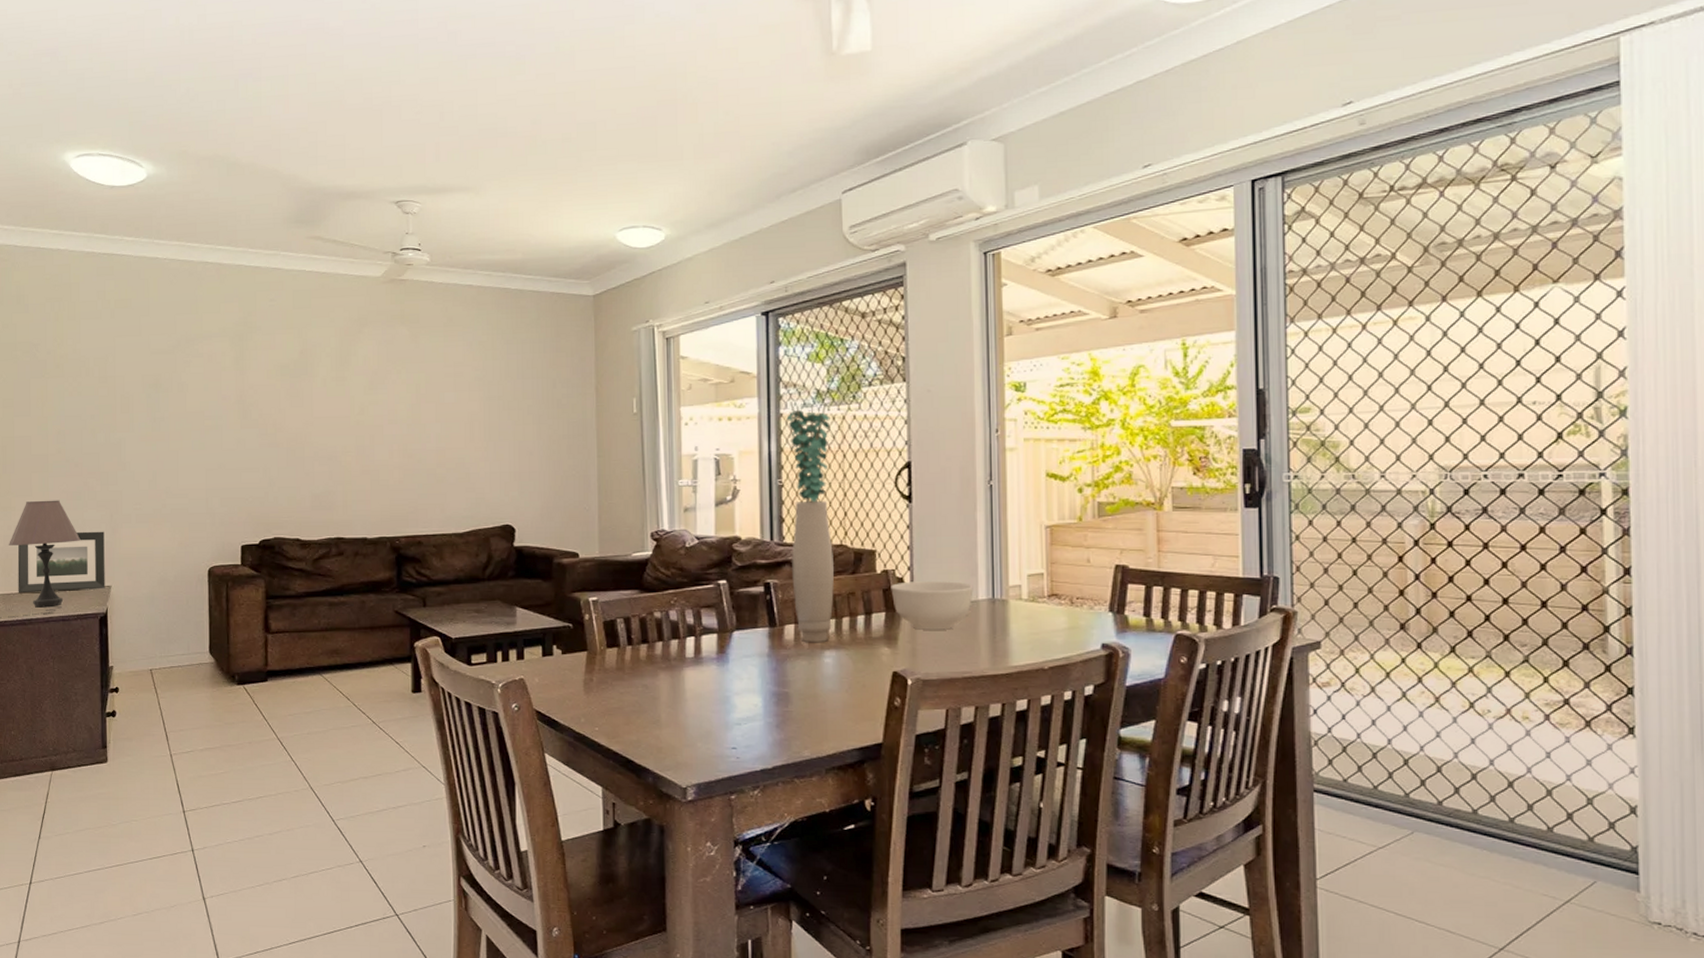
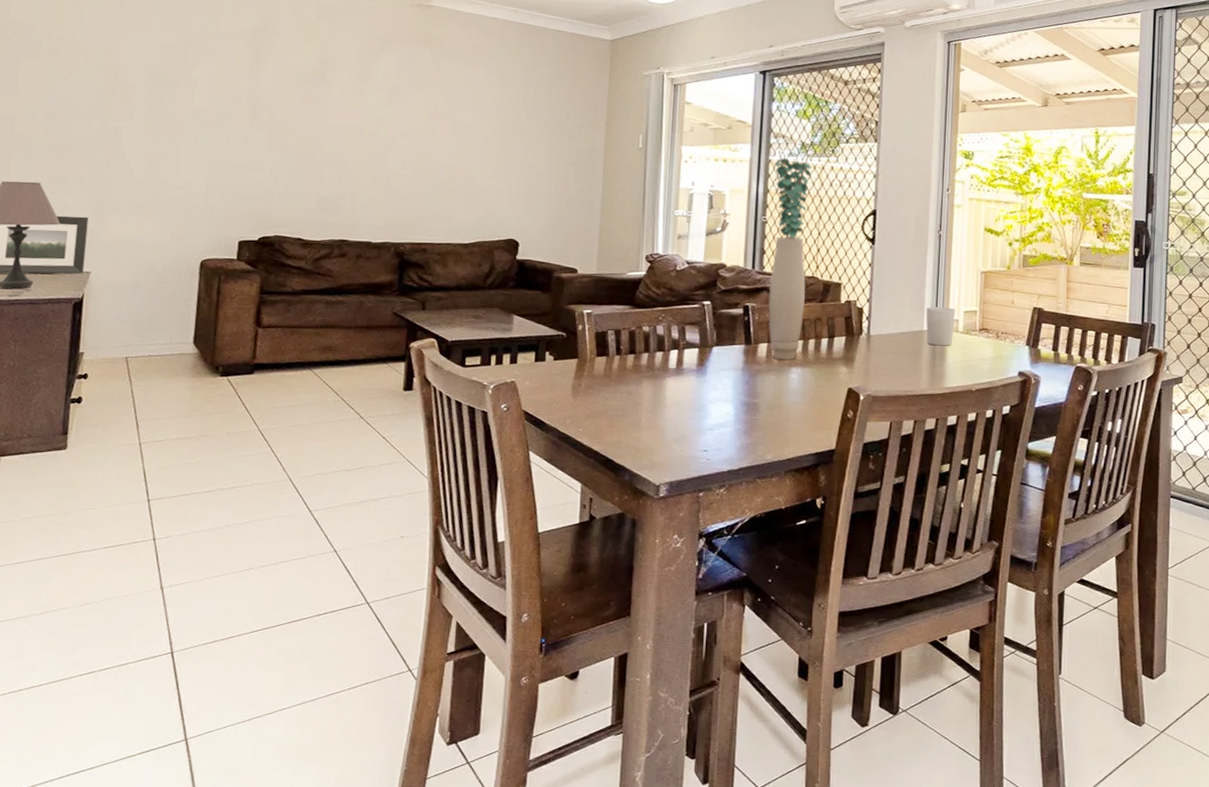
bowl: present [891,581,973,630] -> none [852,311,920,354]
candle holder: none [980,571,1017,618] -> present [926,306,955,346]

